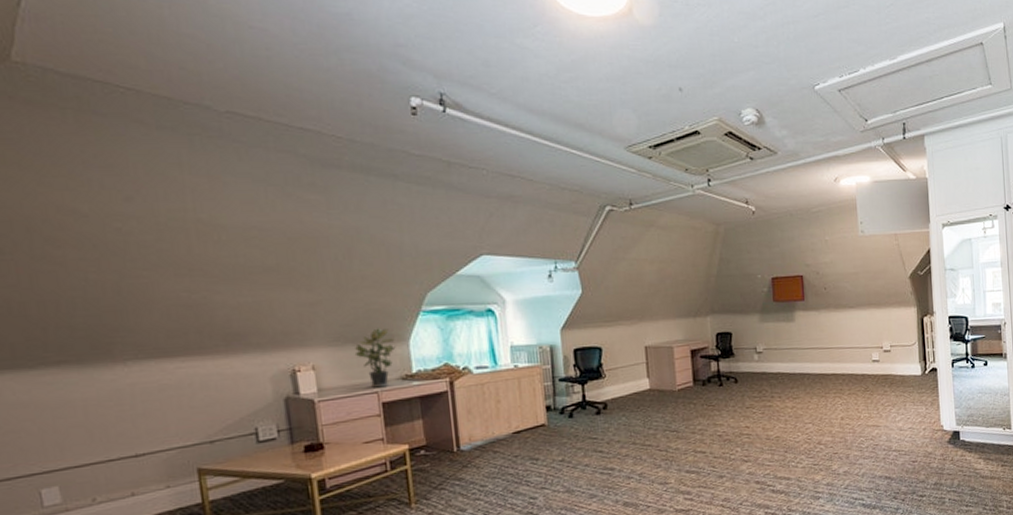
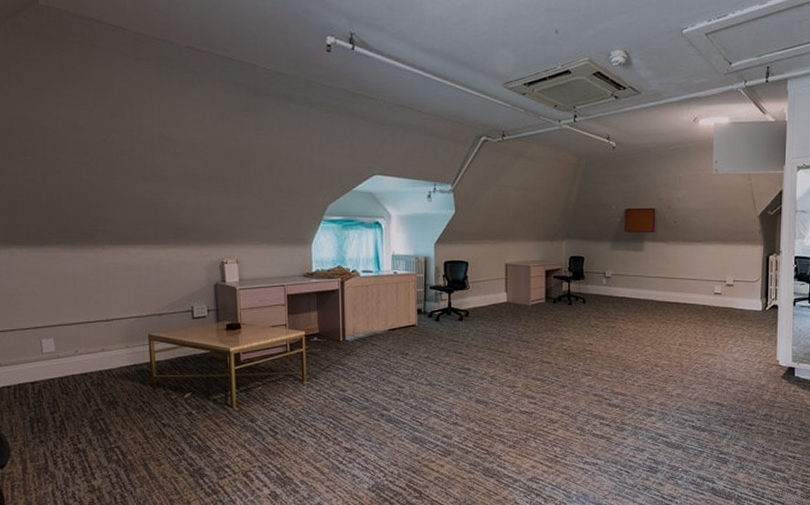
potted plant: present [354,328,396,388] -> none [269,232,301,282]

